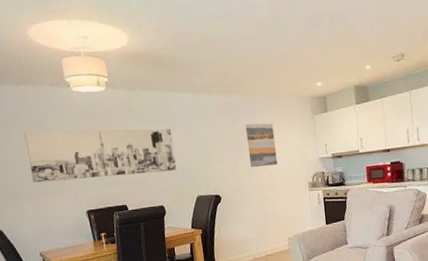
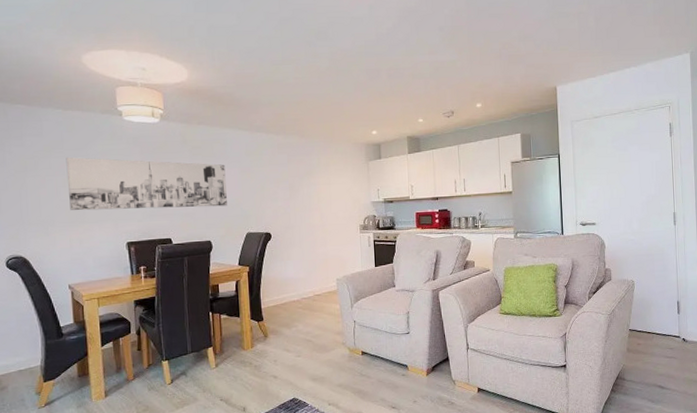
wall art: present [245,123,278,167] -> none [300,165,331,207]

